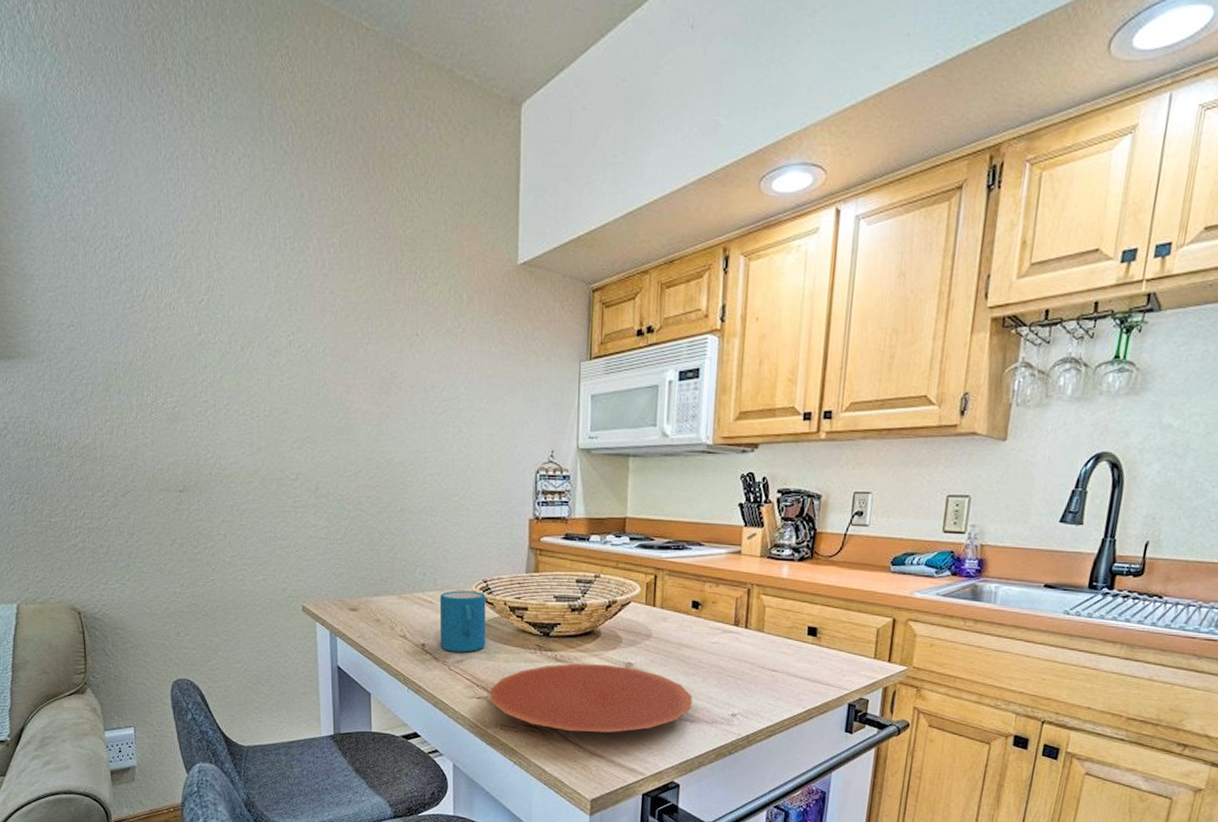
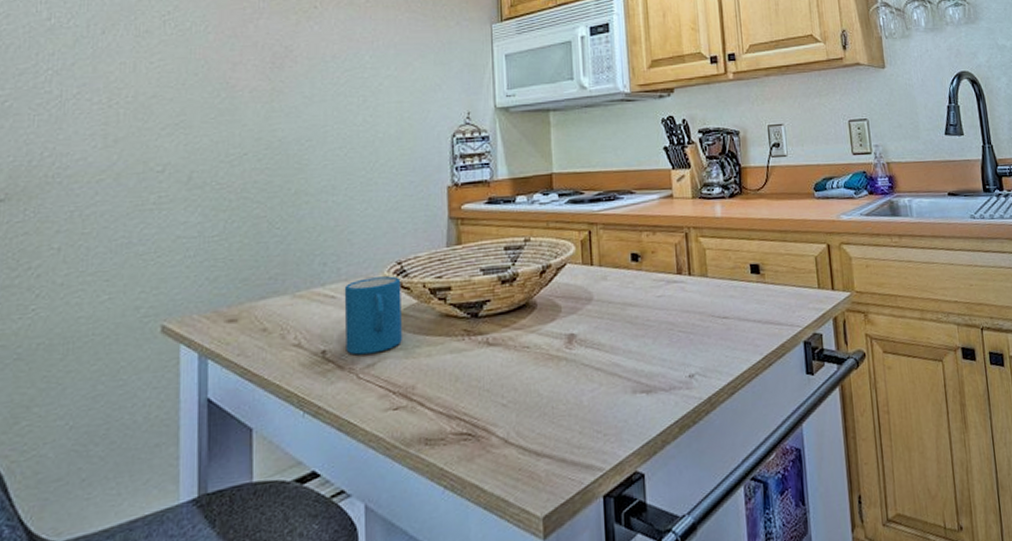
plate: present [489,663,693,733] -> none [409,339,646,432]

